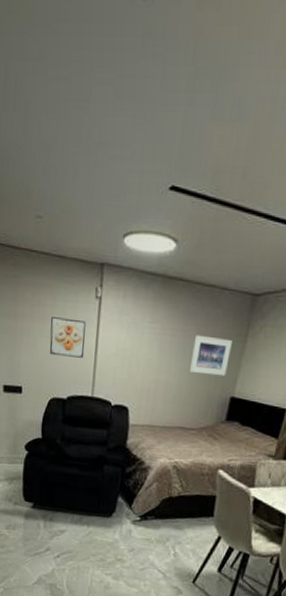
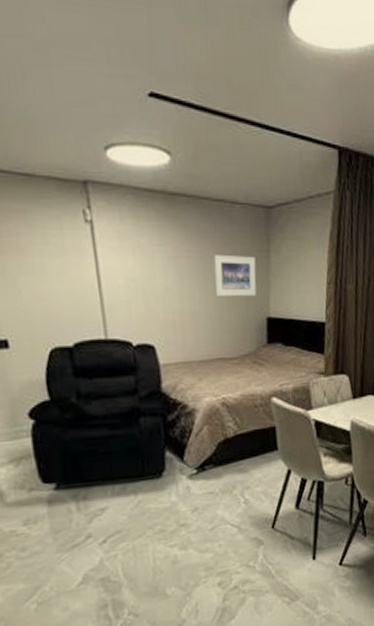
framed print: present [49,317,86,358] -> none [31,249,86,296]

